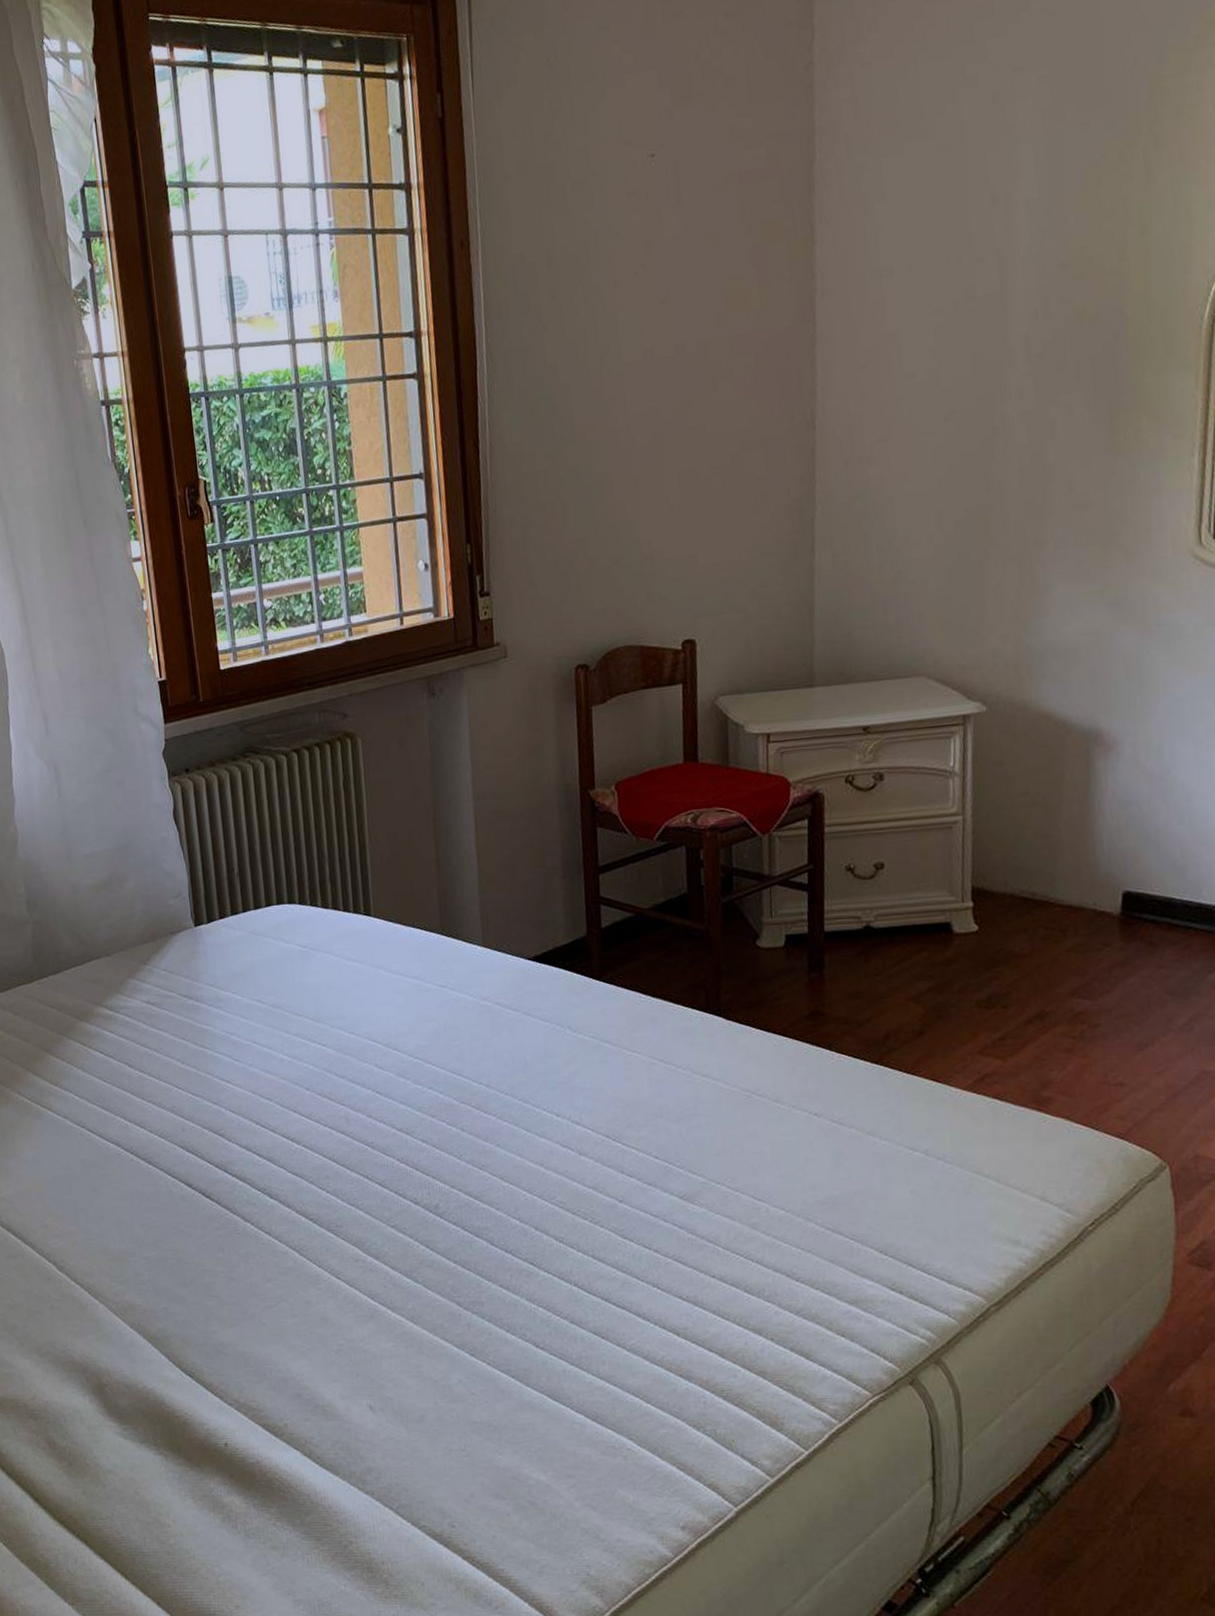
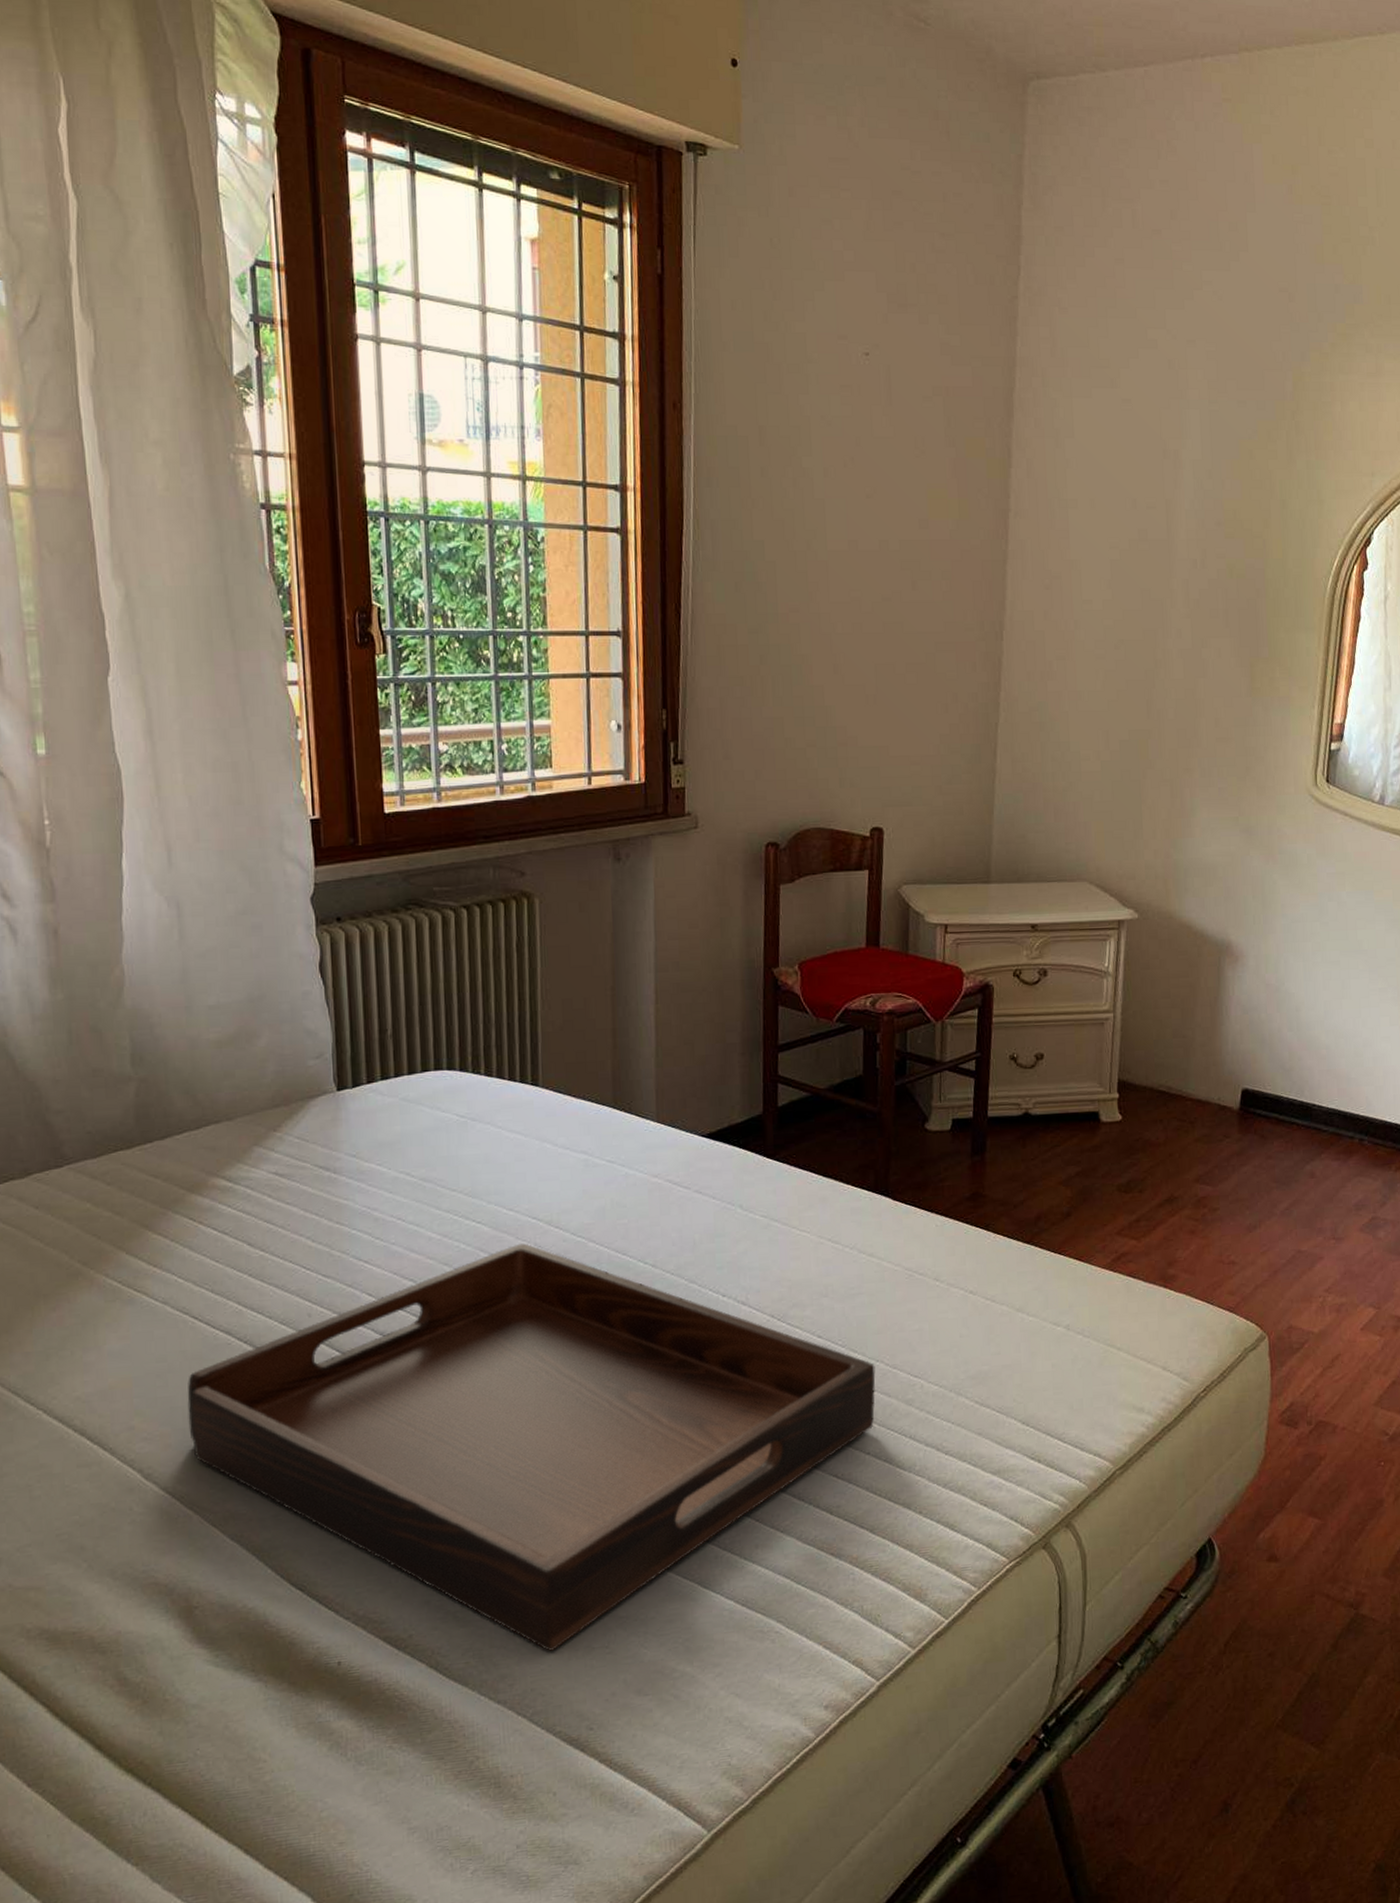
serving tray: none [87,1064,718,1449] -> present [187,1243,876,1651]

